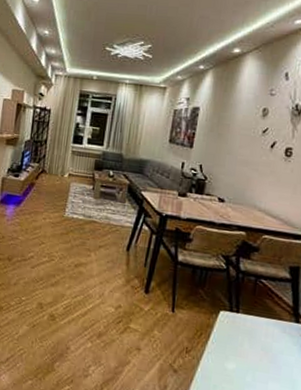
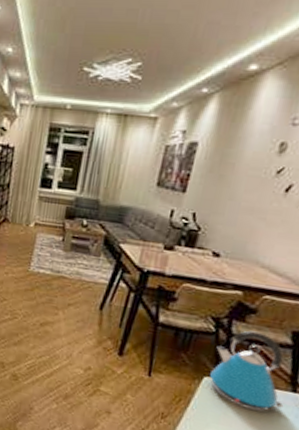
kettle: none [225,266,290,343] -> present [210,330,284,412]

